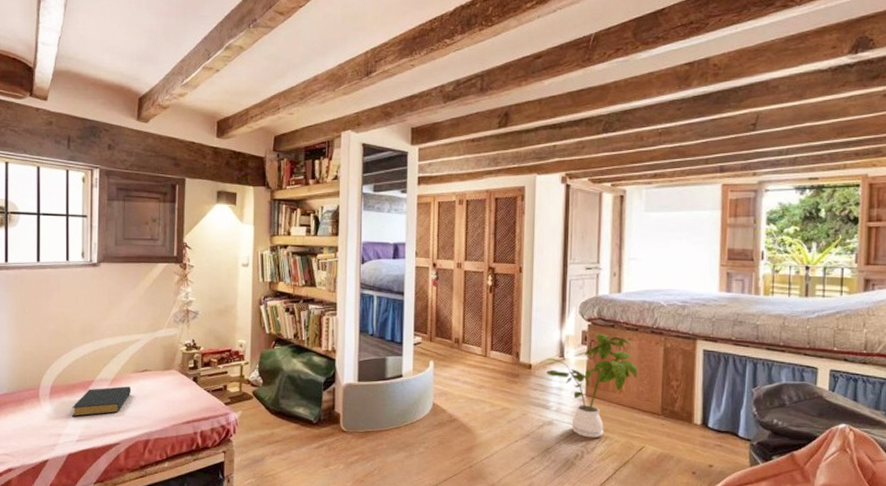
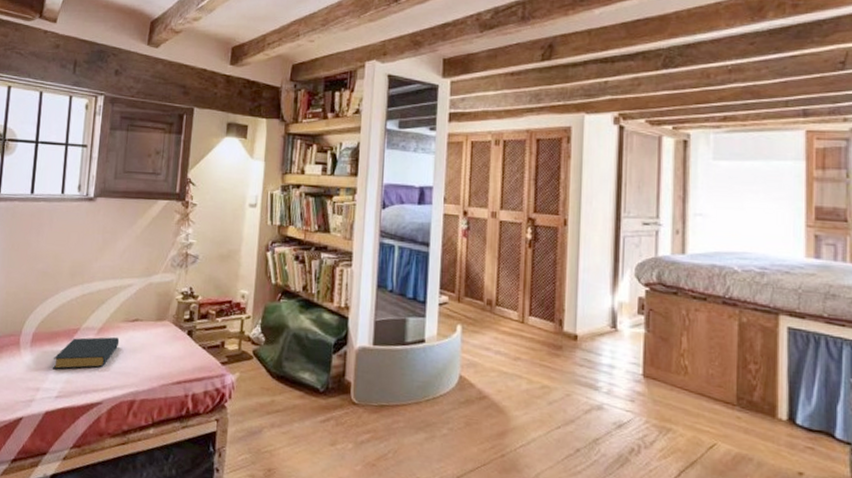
house plant: present [538,333,638,438] -> none [585,301,707,430]

